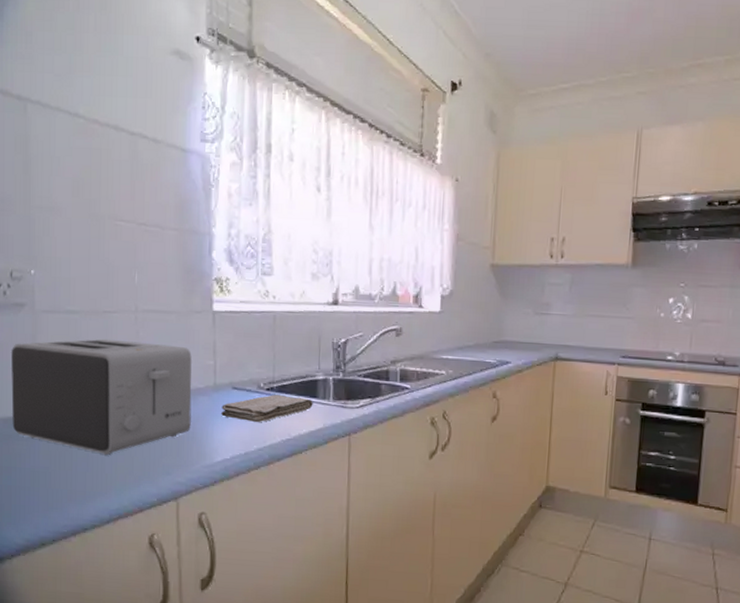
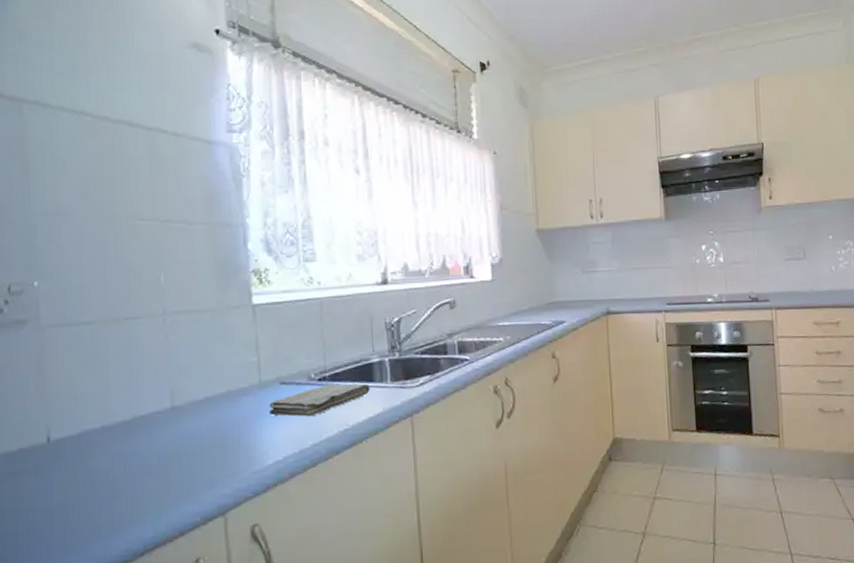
toaster: present [10,338,192,456] -> none [11,346,236,478]

